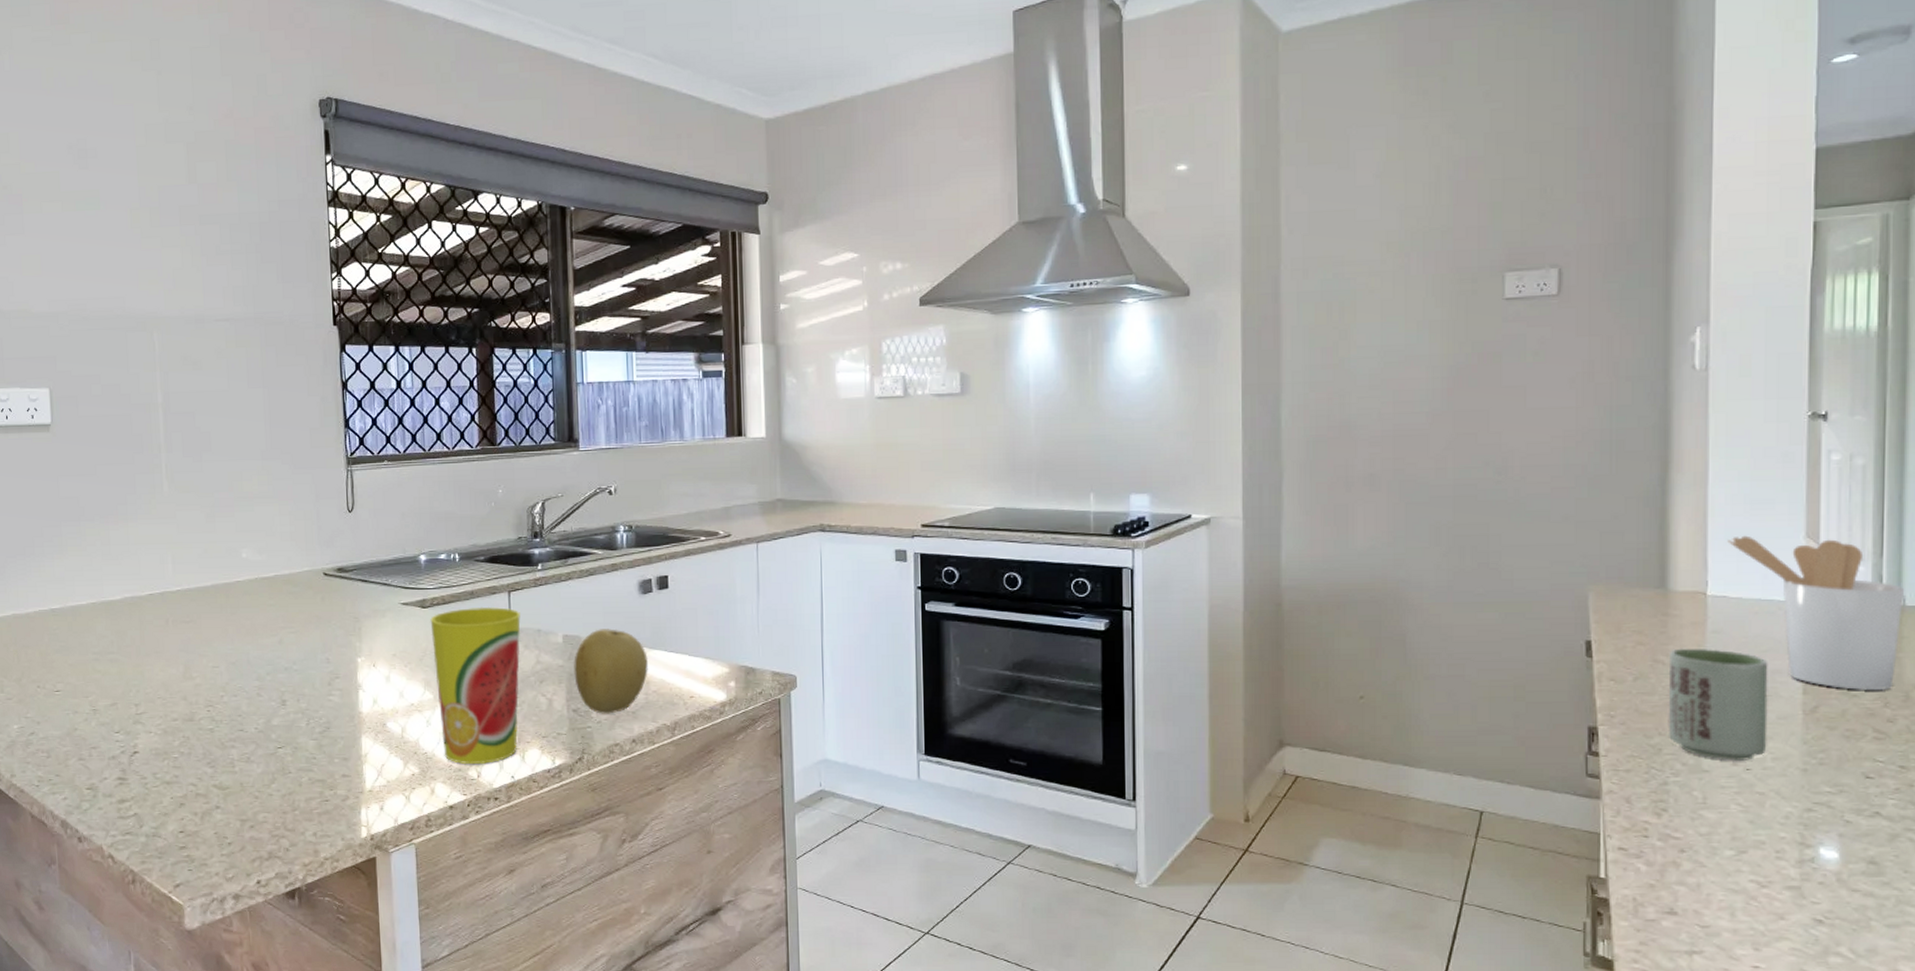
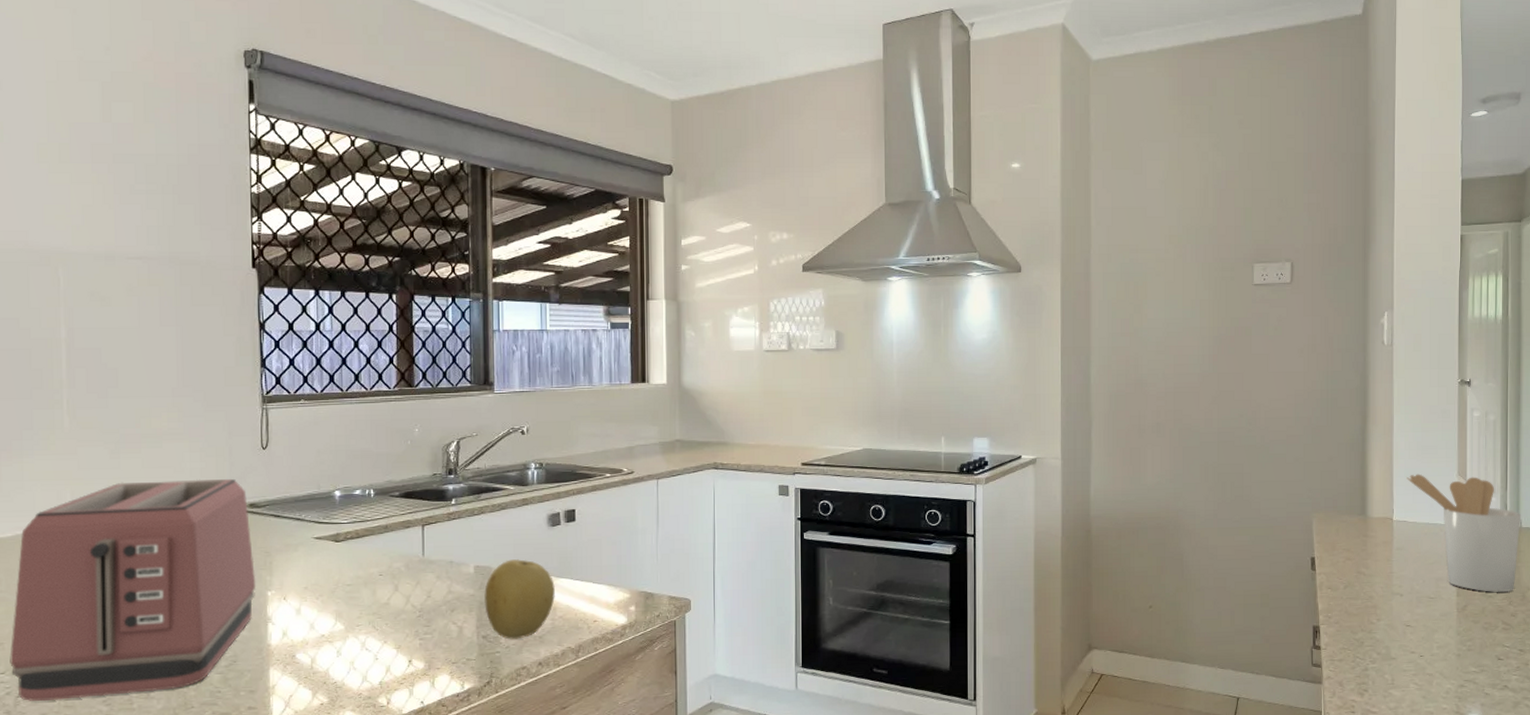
toaster: none [123,543,347,760] -> present [10,479,256,701]
cup: present [430,606,521,764] -> none [343,539,434,692]
cup: present [1668,648,1768,762] -> none [1367,561,1434,650]

